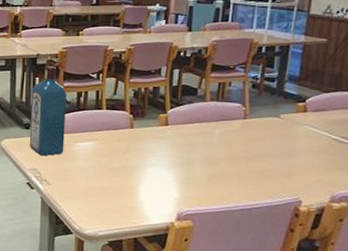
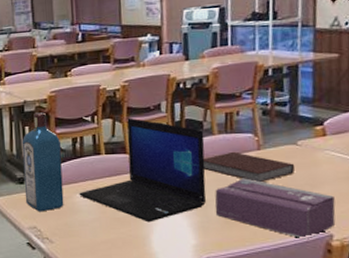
laptop: none [78,78,197,175] -> present [79,118,206,223]
notebook: none [194,118,276,149] -> present [203,151,295,183]
tissue box: none [199,143,307,203] -> present [215,178,336,240]

